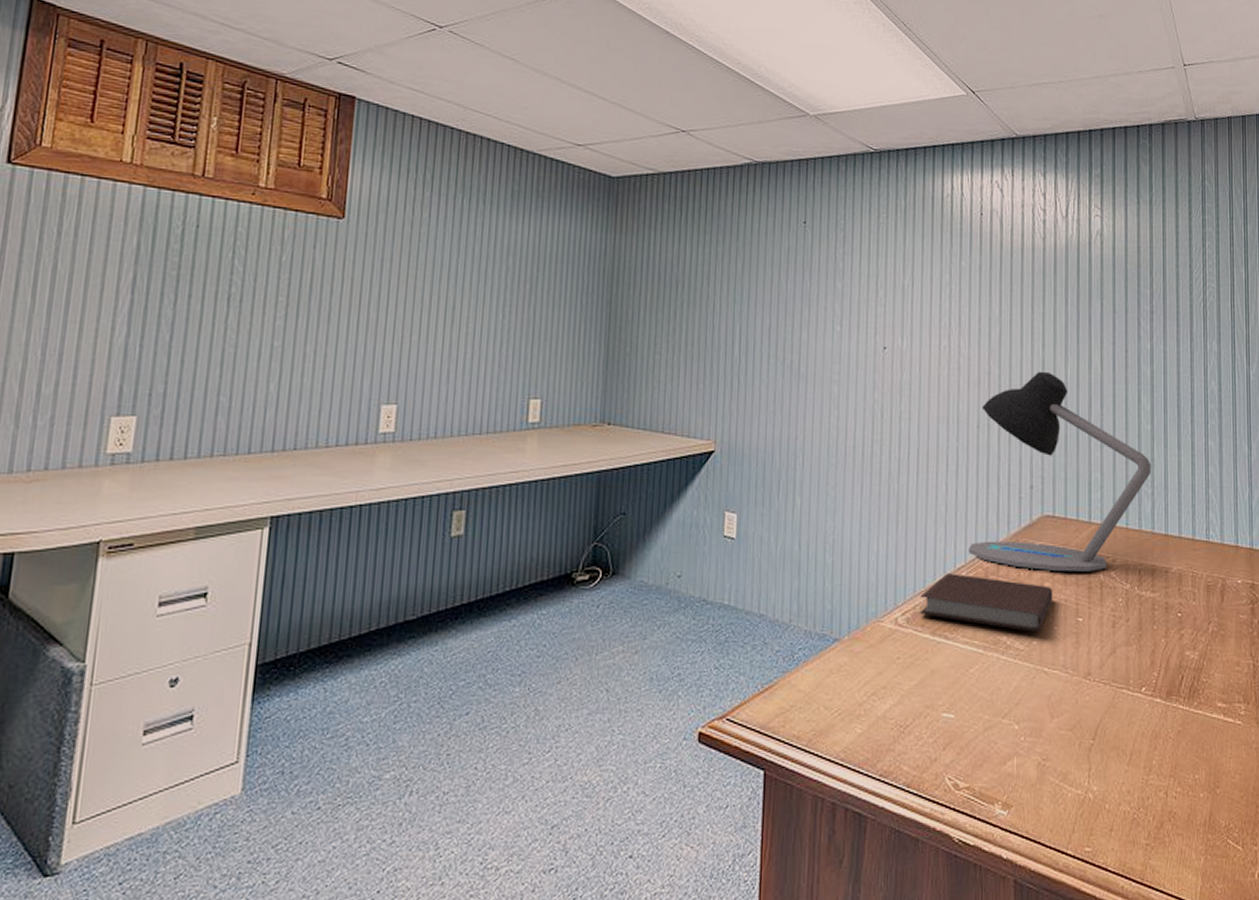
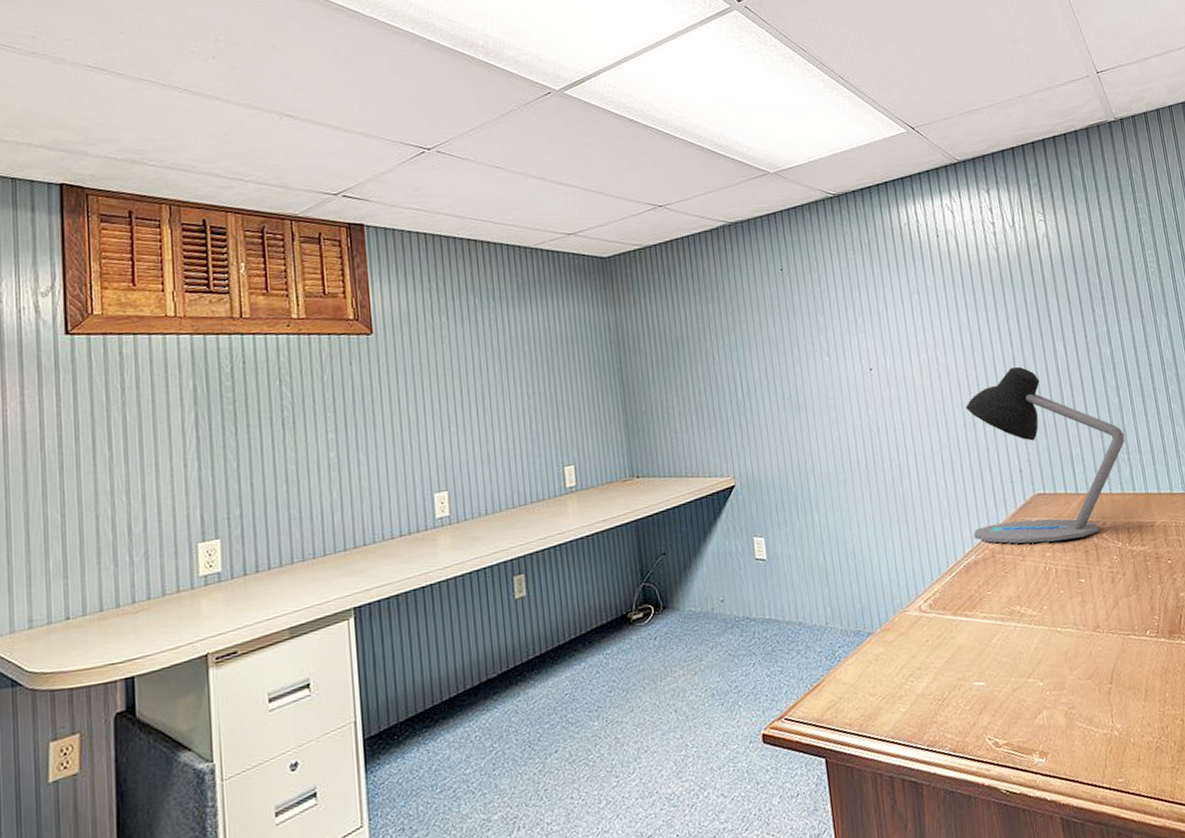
notebook: present [919,573,1053,632] -> none [937,555,1056,600]

